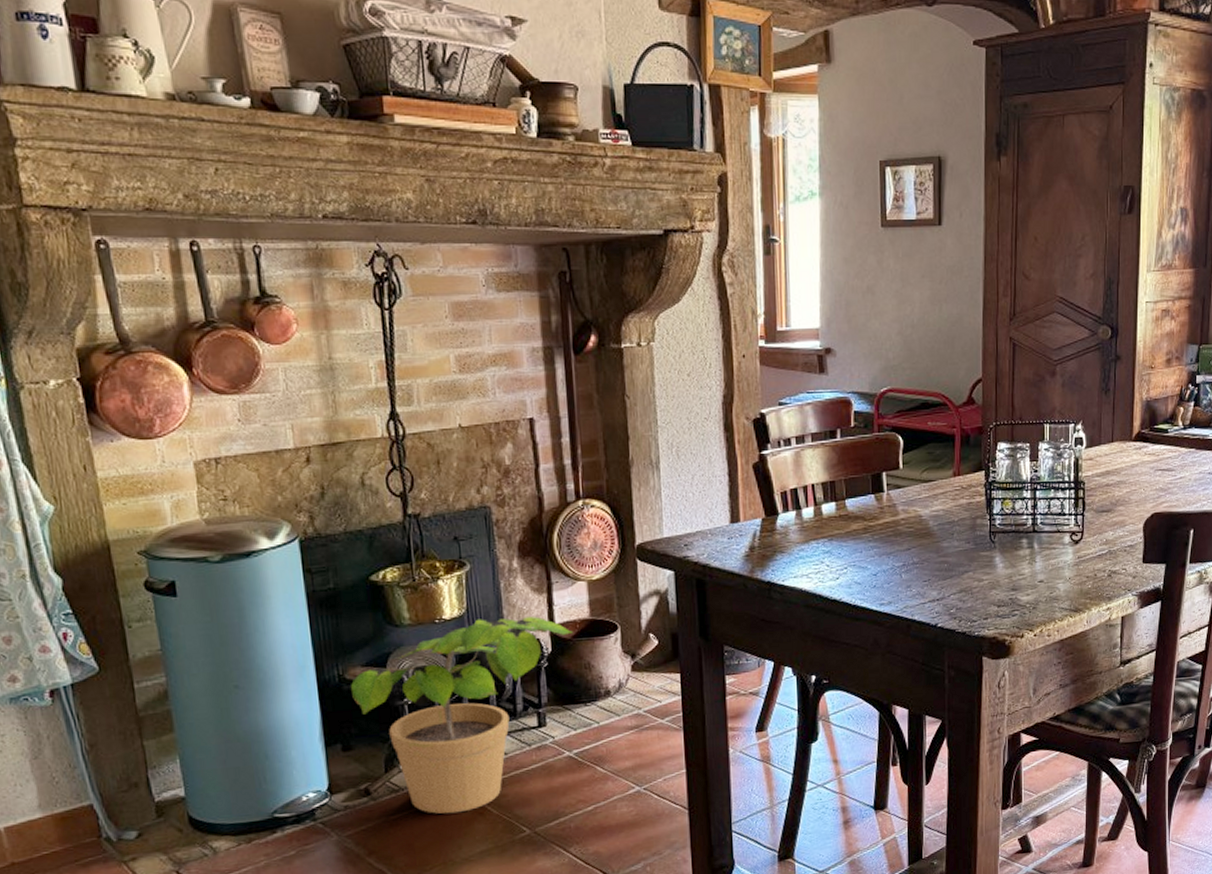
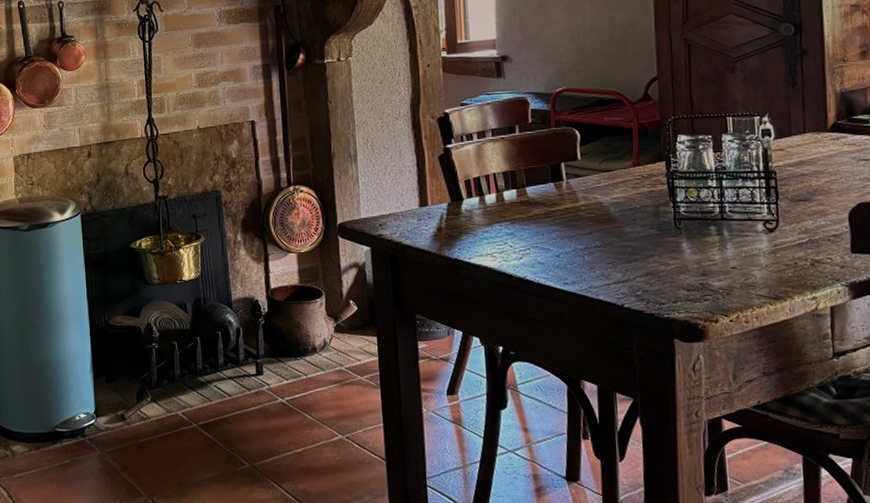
potted plant: present [351,616,573,815] -> none [114,281,285,443]

